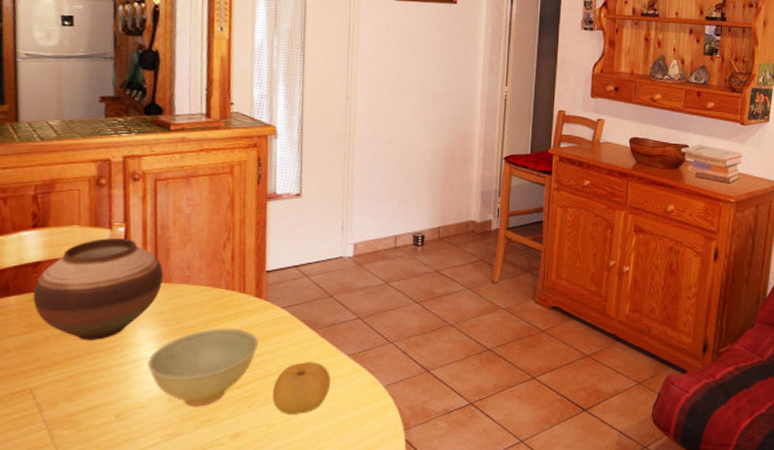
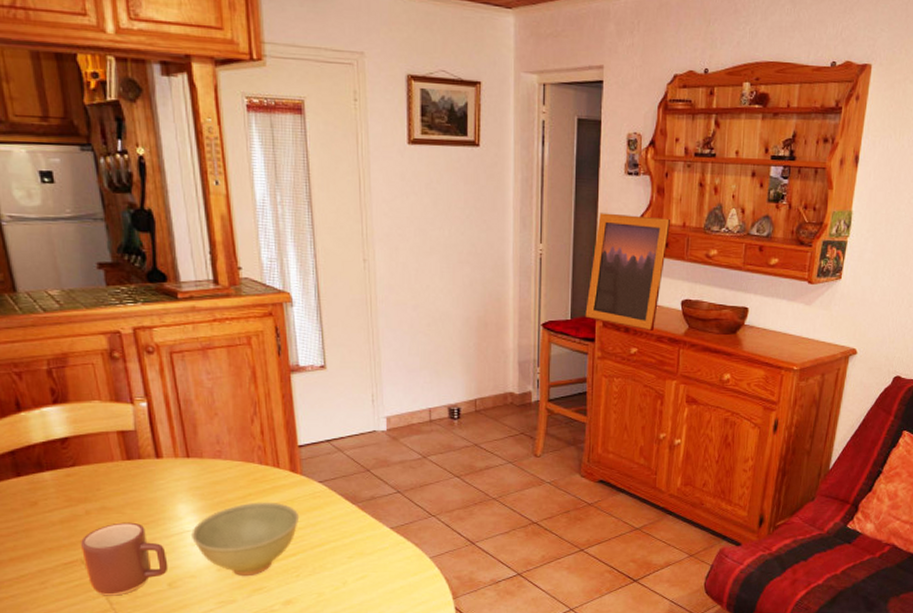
vase: present [32,238,164,340] -> none [66,413,194,514]
mug: none [32,349,119,429] -> present [80,522,169,596]
fruit: present [272,362,331,414] -> none [318,534,376,584]
picture frame: none [544,61,620,166] -> present [585,213,670,332]
books: present [681,144,742,184] -> none [739,307,809,350]

